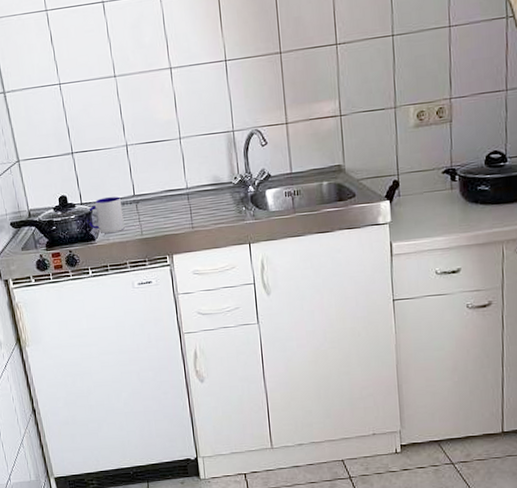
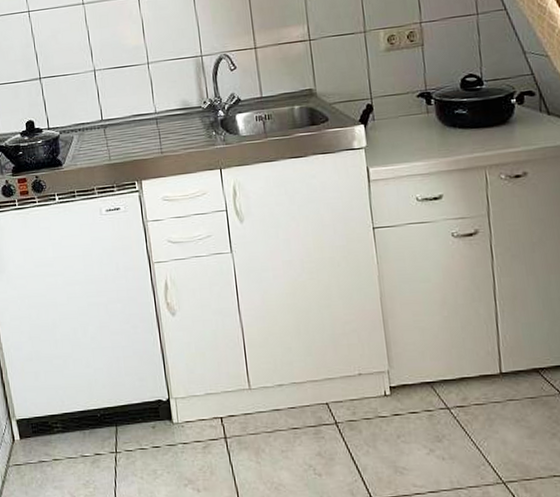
mug: present [87,196,125,233] -> none [54,121,92,159]

